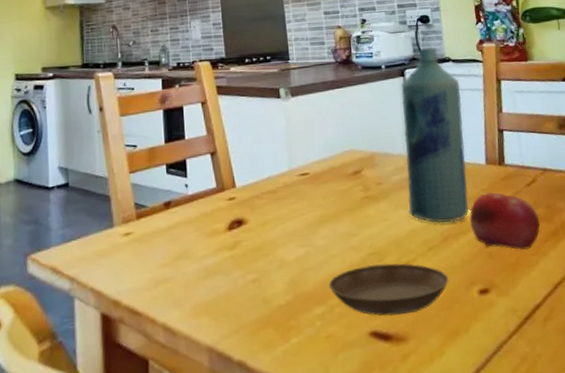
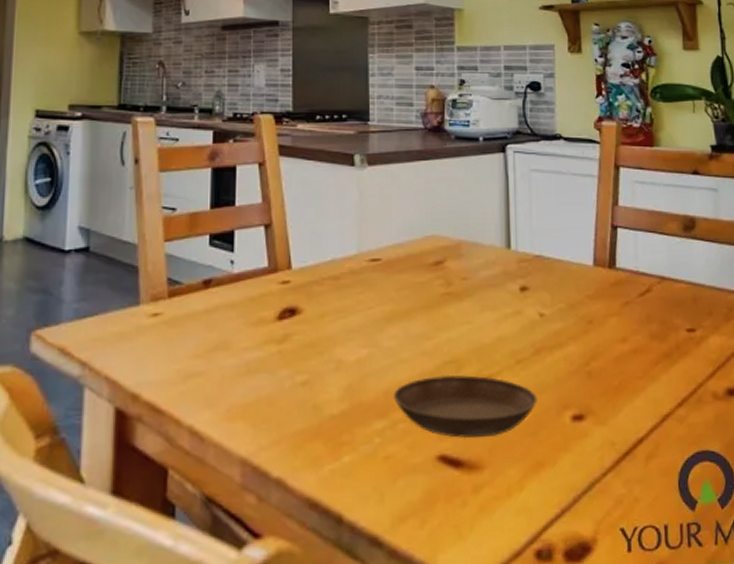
bottle: present [401,47,469,224] -> none [495,121,571,333]
fruit: present [469,191,540,250] -> none [568,299,652,372]

